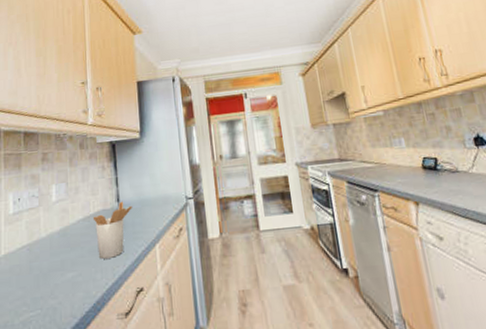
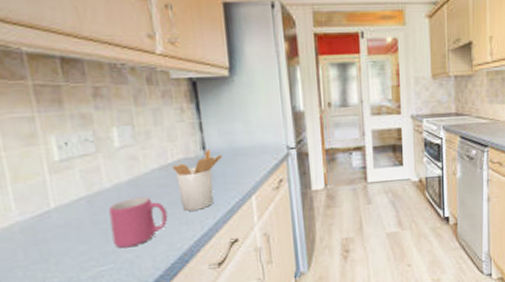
mug: none [42,245,87,295] -> present [108,196,168,249]

